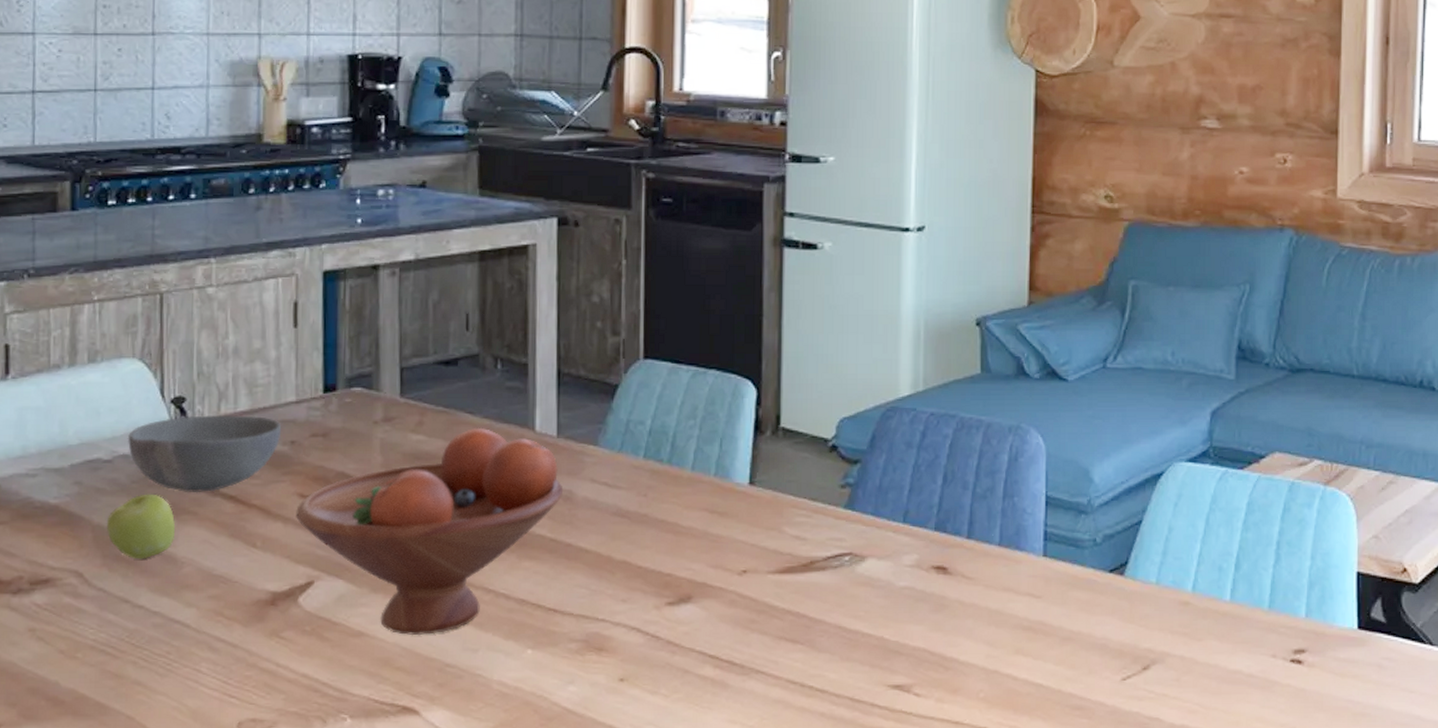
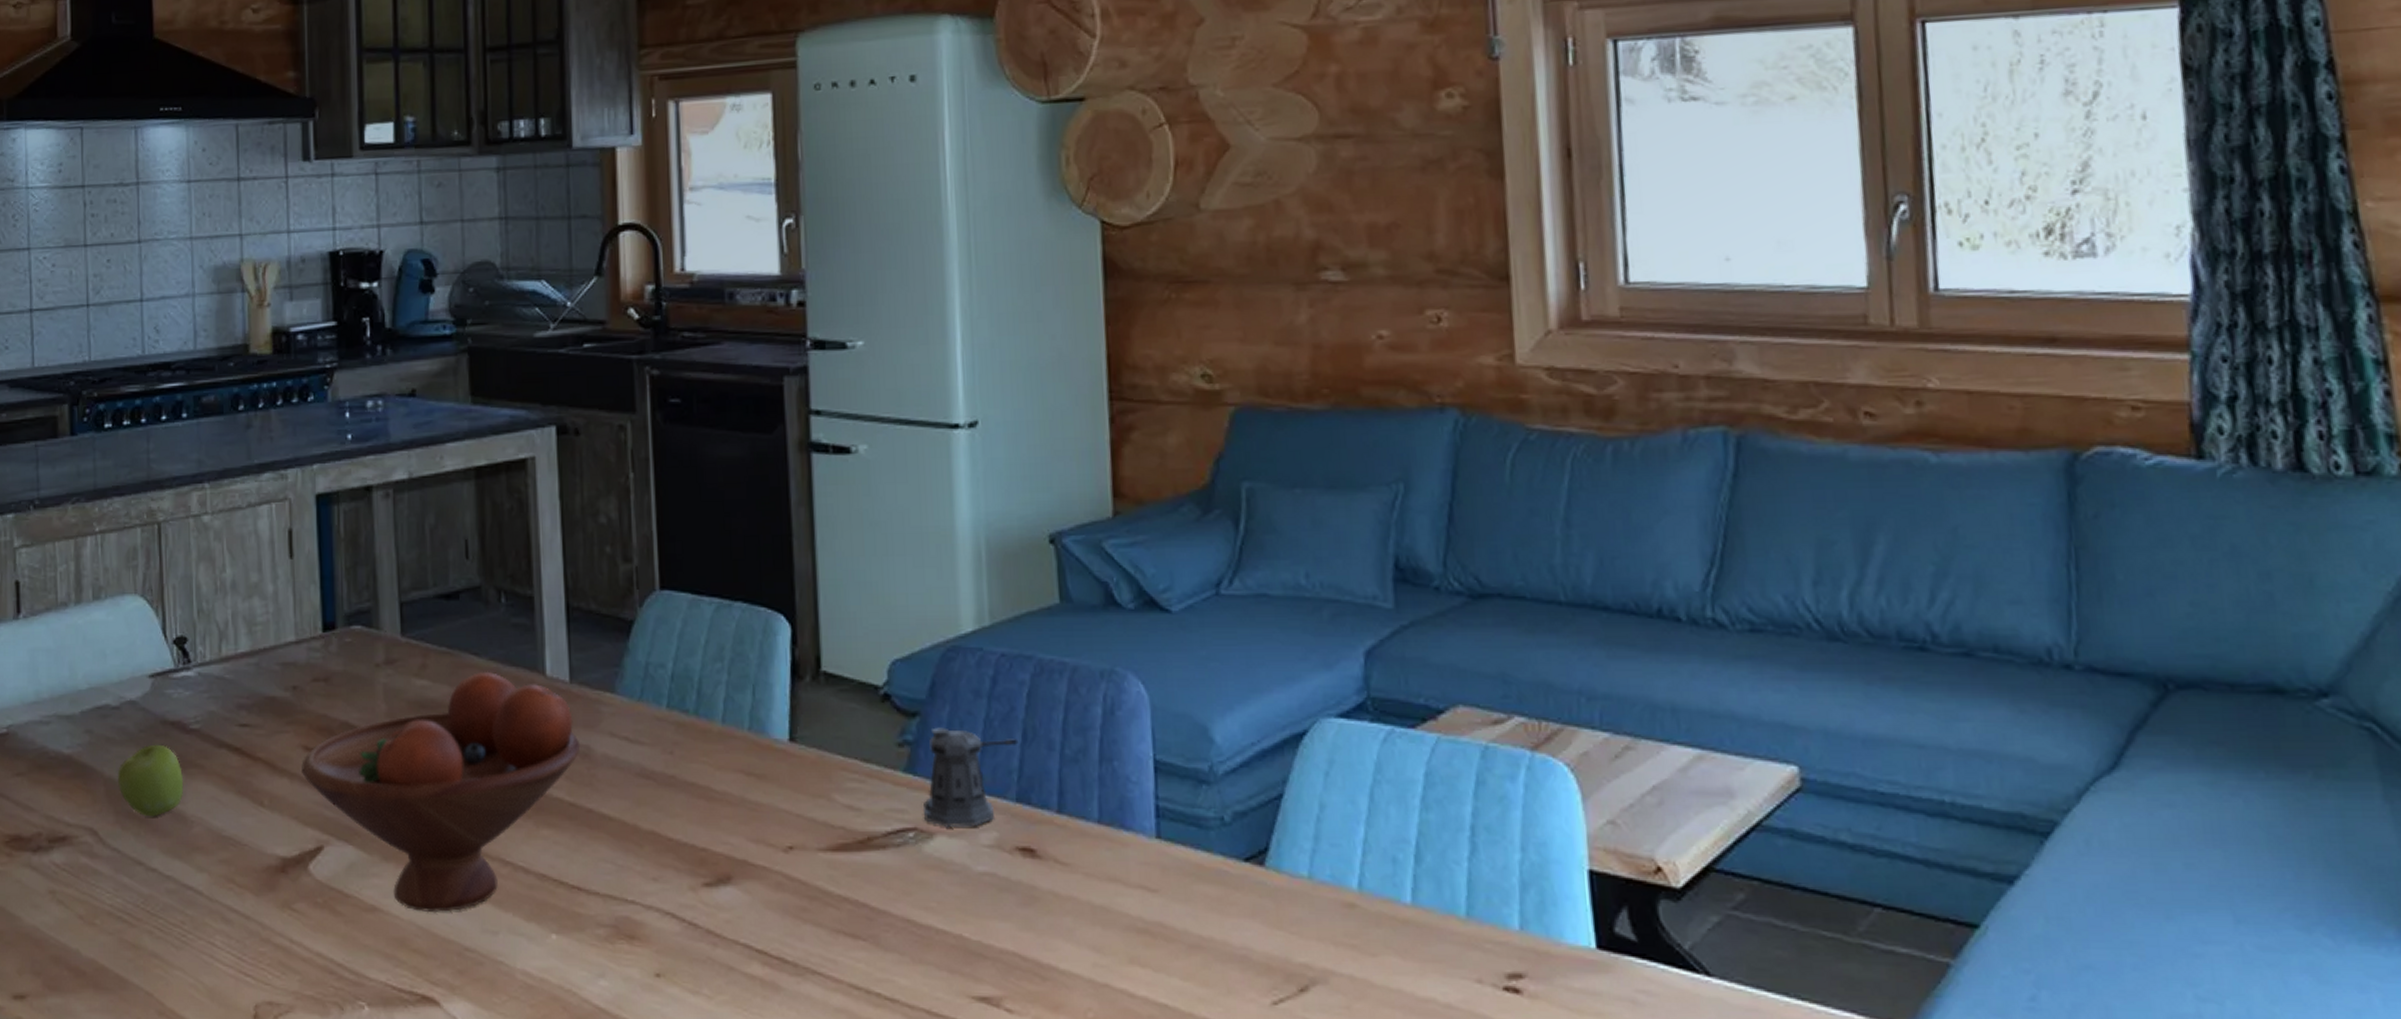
bowl: present [127,415,282,493] -> none [133,657,283,744]
pepper shaker: none [858,472,940,553] -> present [923,727,1019,828]

